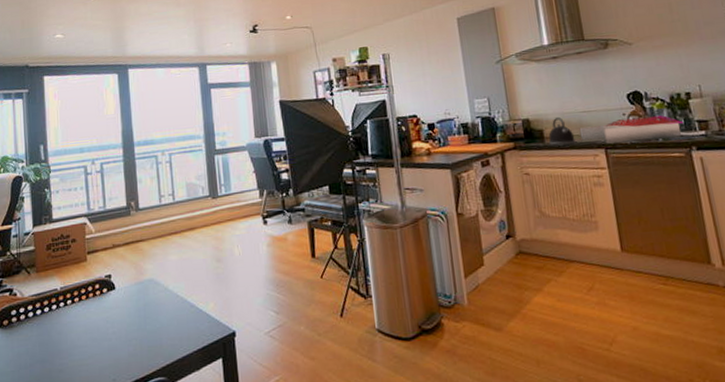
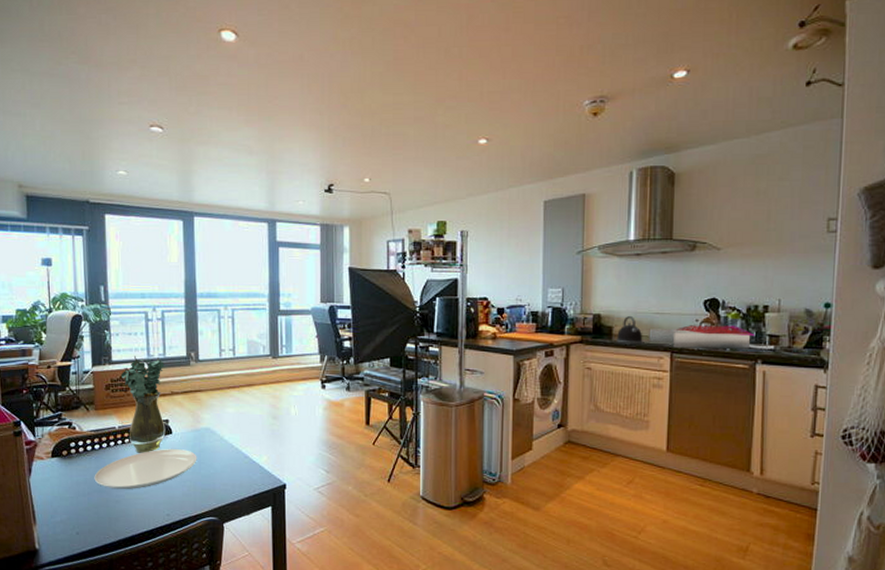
plate: none [36,305,142,358] -> present [94,449,197,490]
vase: none [61,210,109,314] -> present [120,356,166,453]

